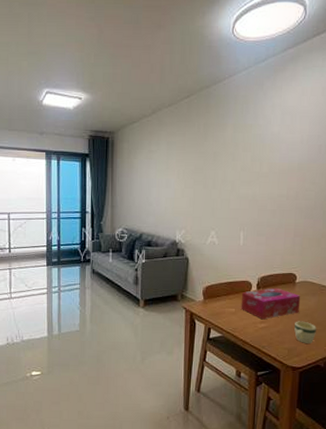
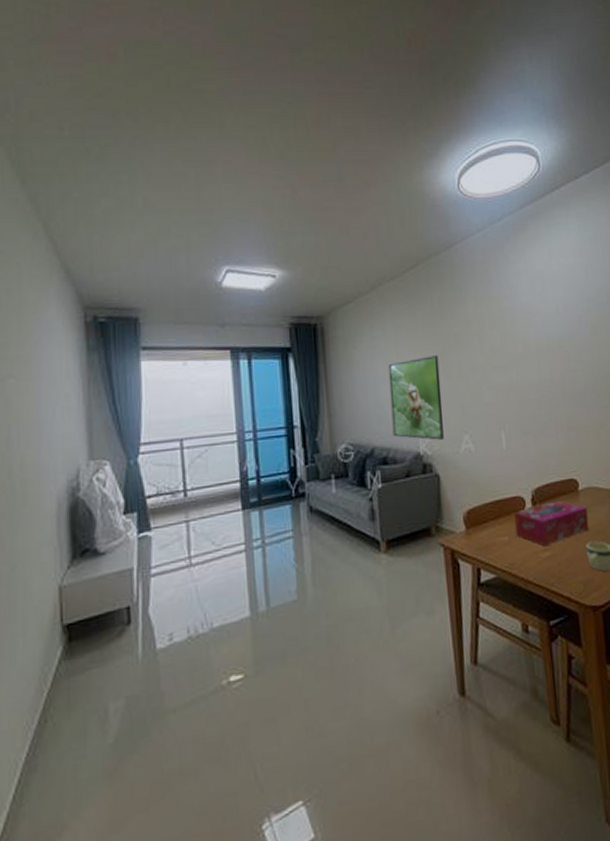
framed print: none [157,169,199,233] -> present [388,356,444,440]

